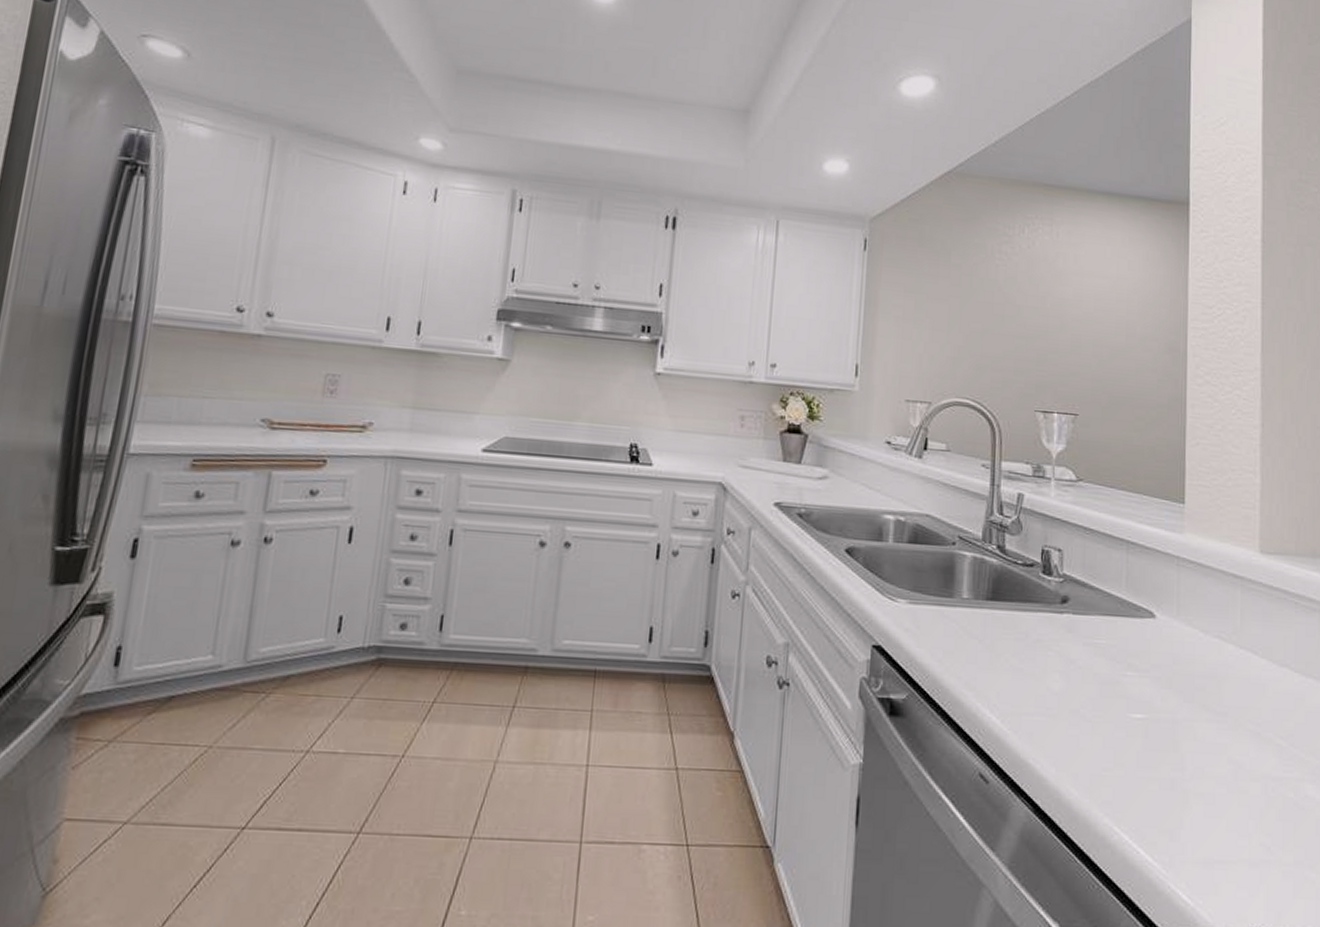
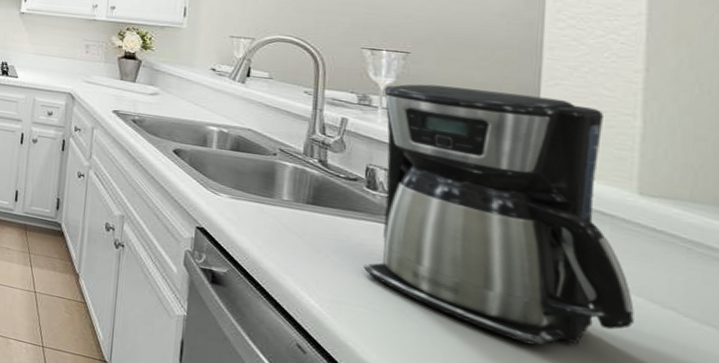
coffee maker: none [1041,449,1261,727] -> present [363,84,635,346]

